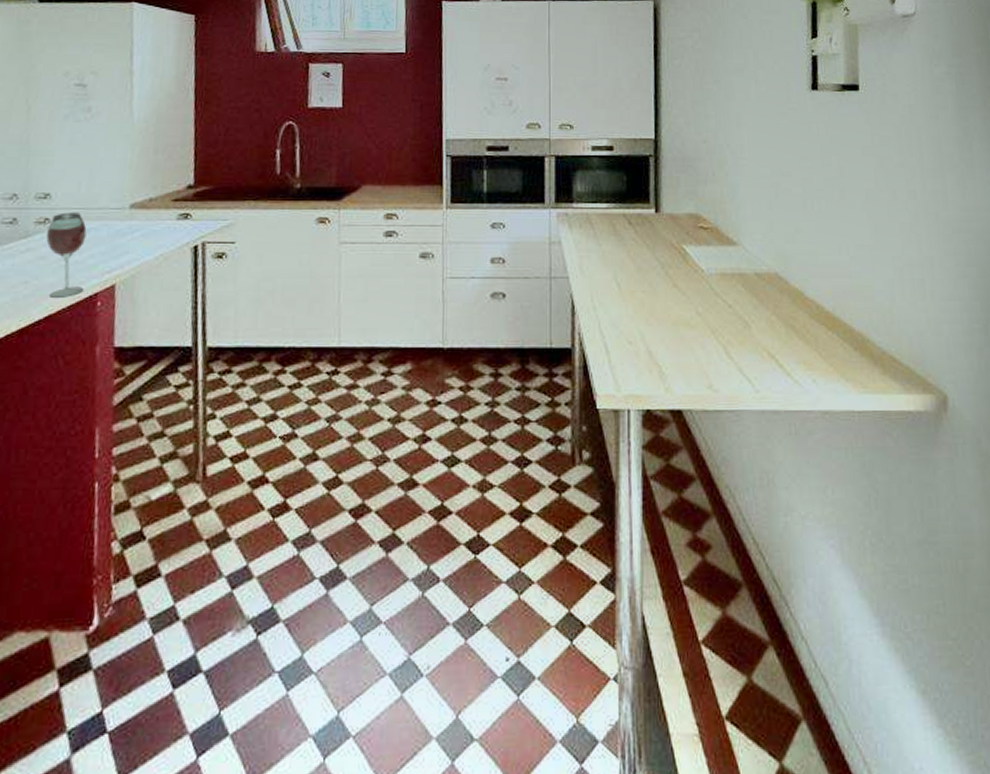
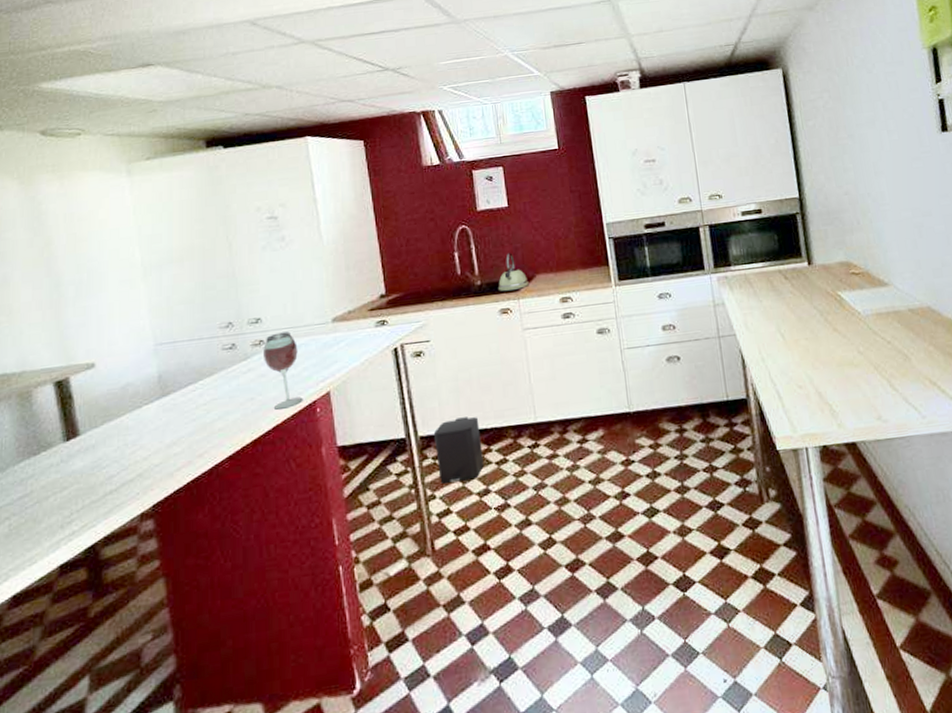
pedal bin: none [223,331,277,403] -> present [433,417,484,484]
kettle: none [318,158,354,200] -> present [497,253,530,292]

